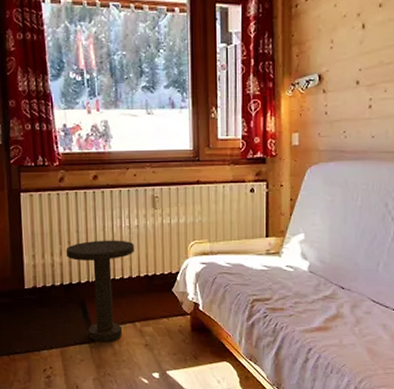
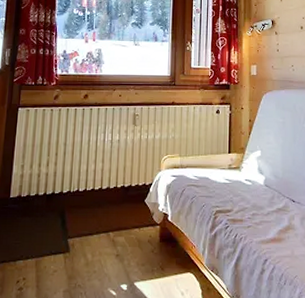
side table: present [65,240,135,341] -> none [52,152,115,251]

